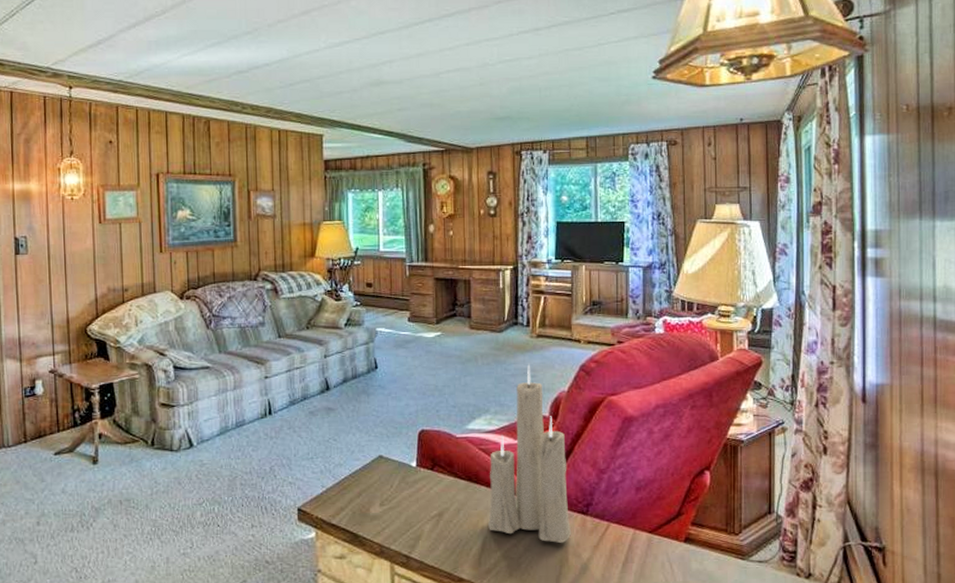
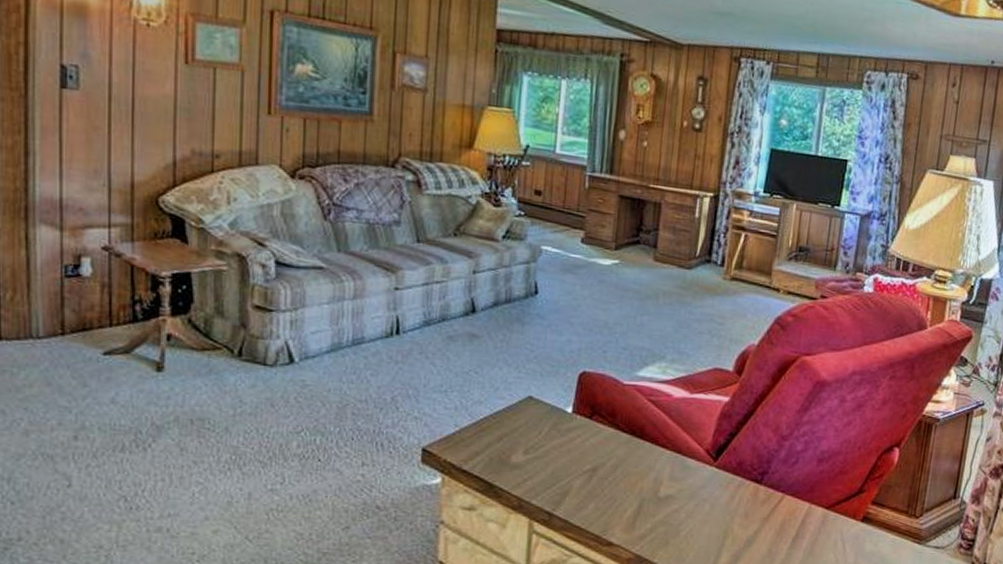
candle: present [488,364,572,543] -> none [648,310,748,512]

